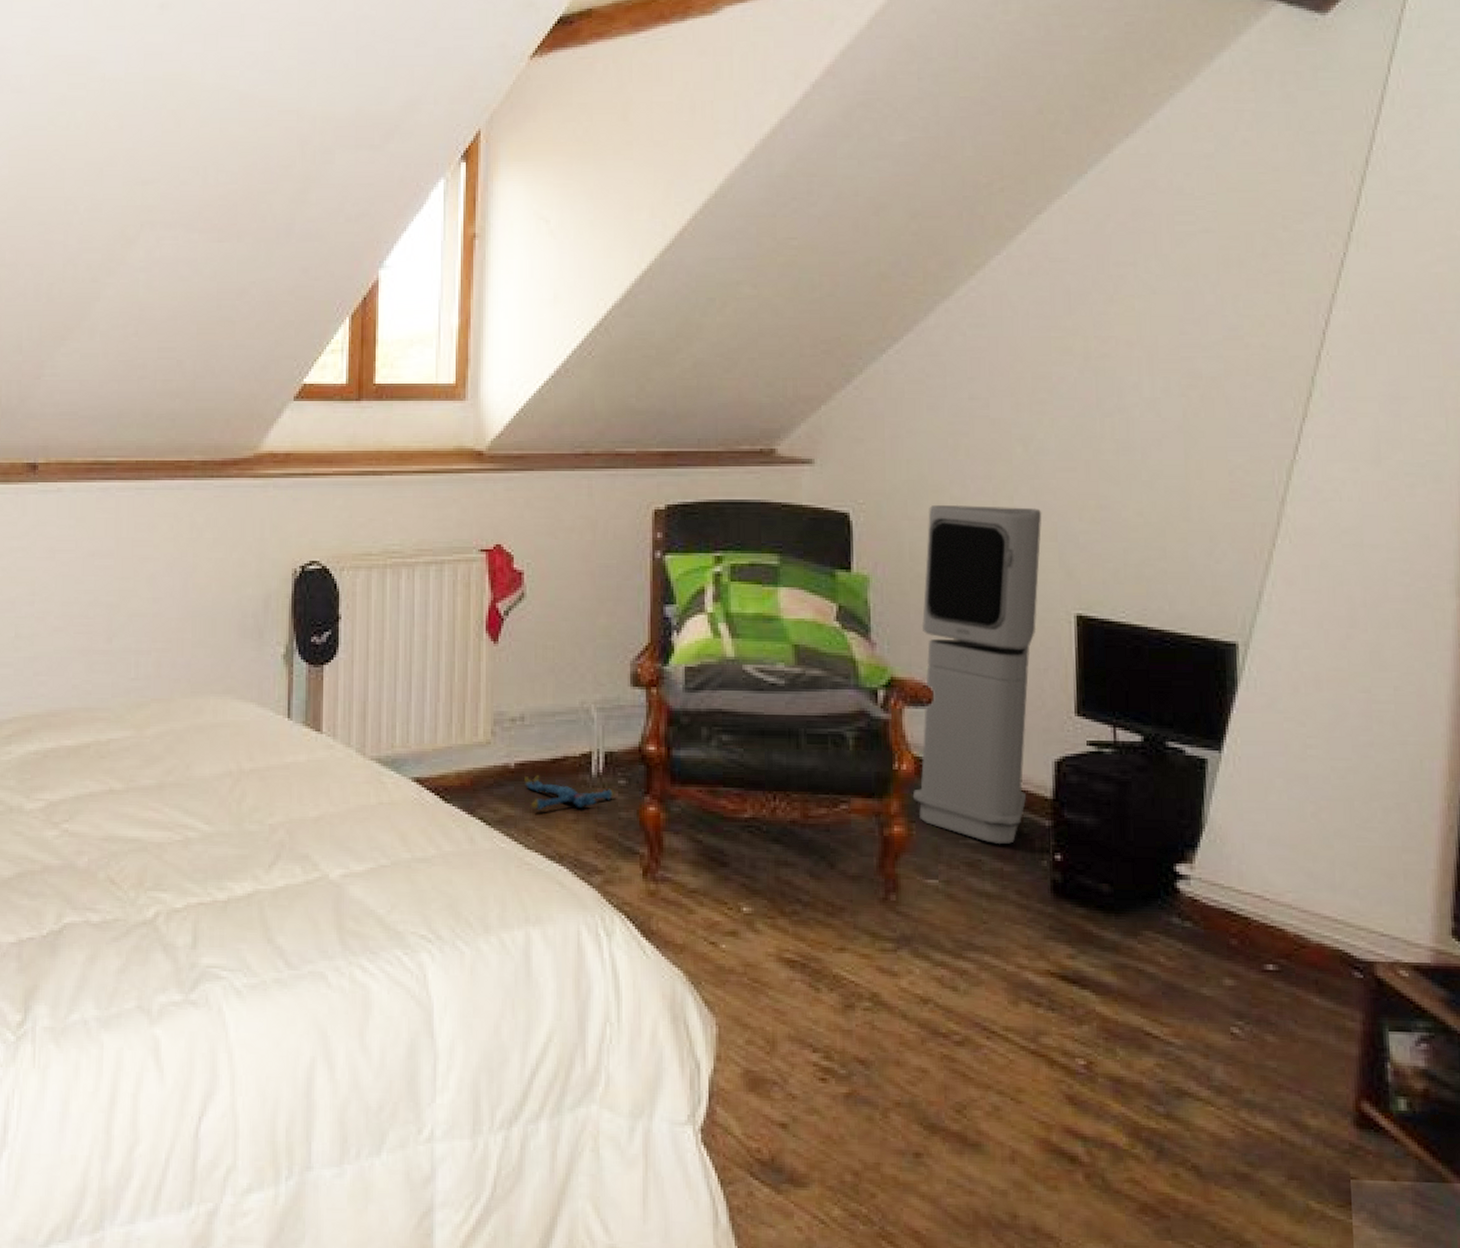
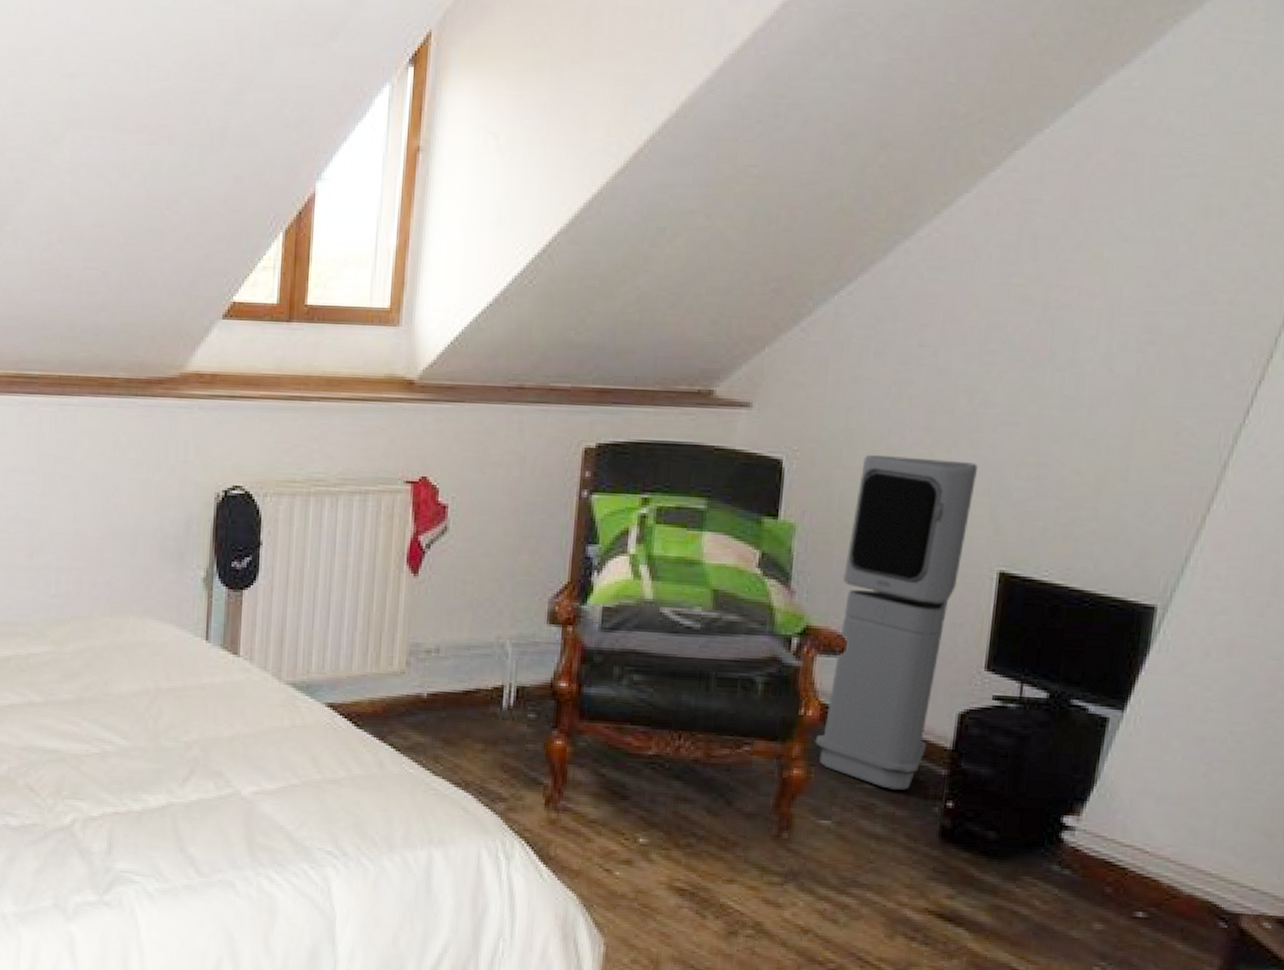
plush toy: present [524,775,615,811] -> none [436,706,524,740]

